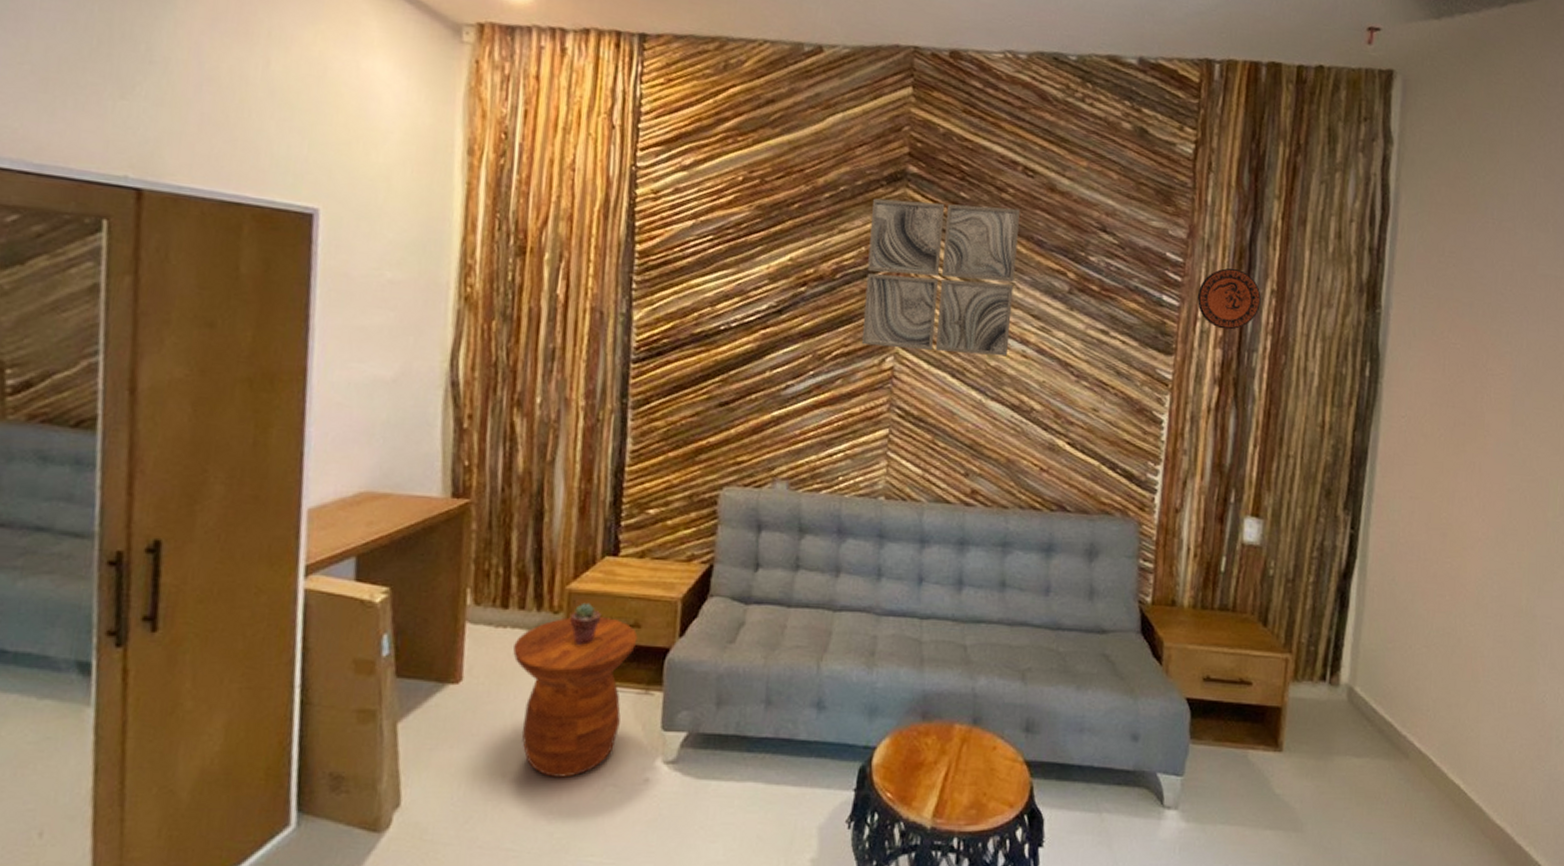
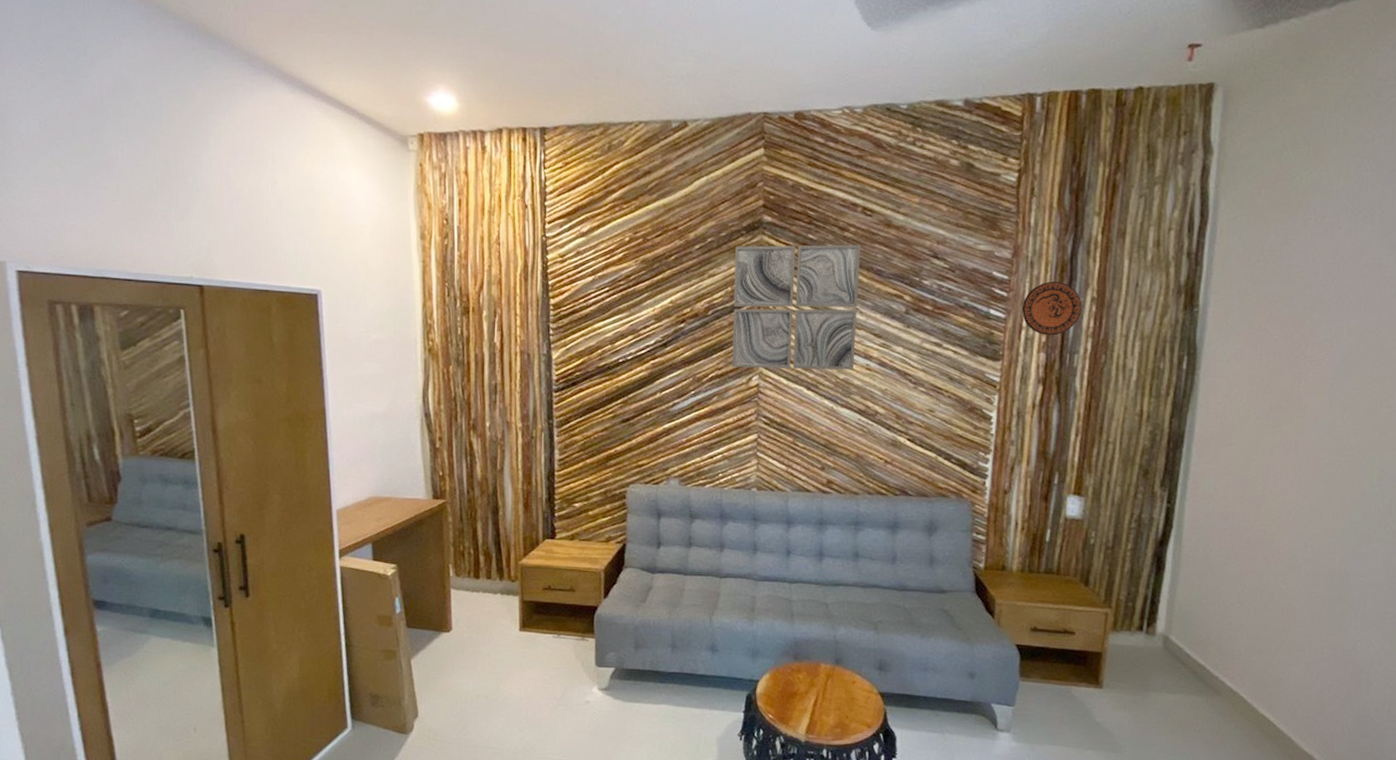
side table: present [513,617,638,778] -> none [486,584,573,699]
potted succulent: present [570,602,602,645] -> none [524,573,546,604]

